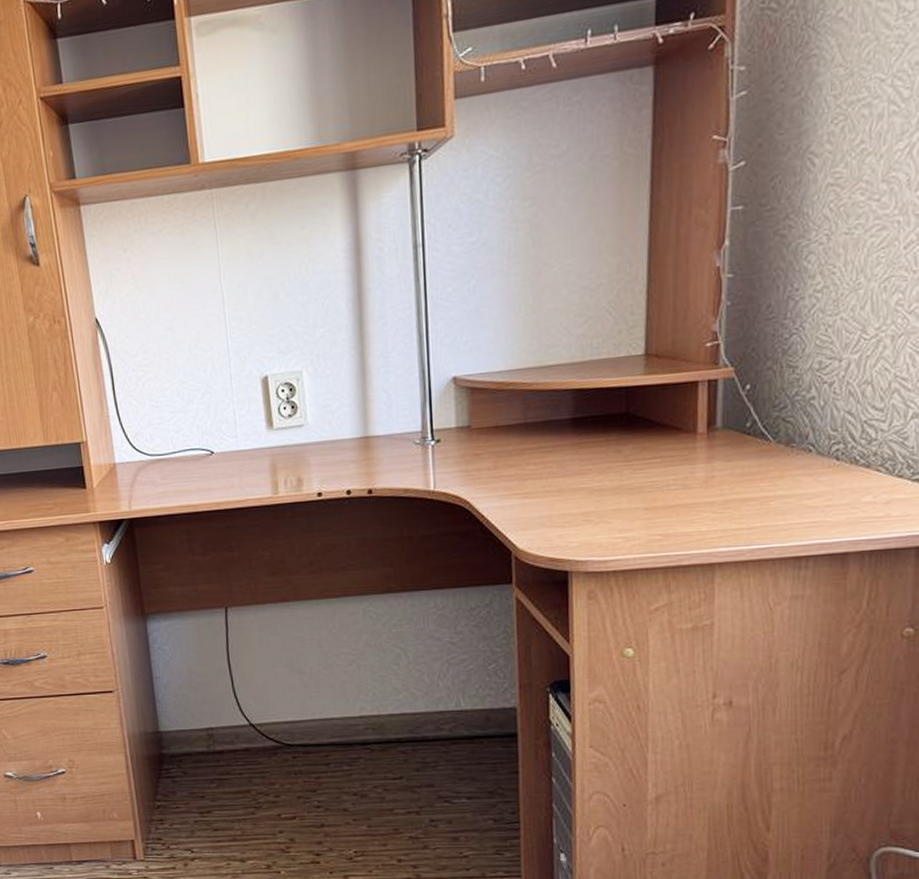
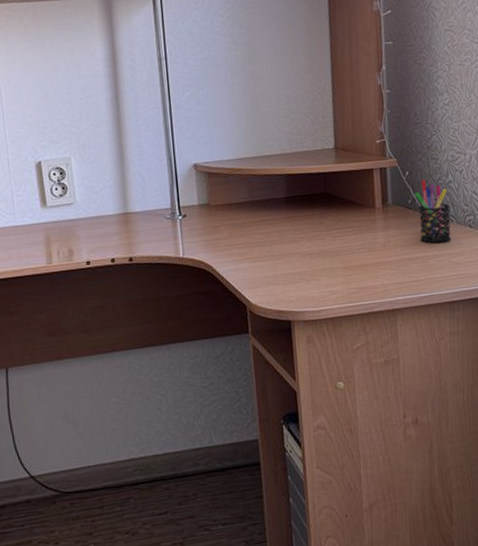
pen holder: none [757,395,810,480] -> present [414,179,451,243]

